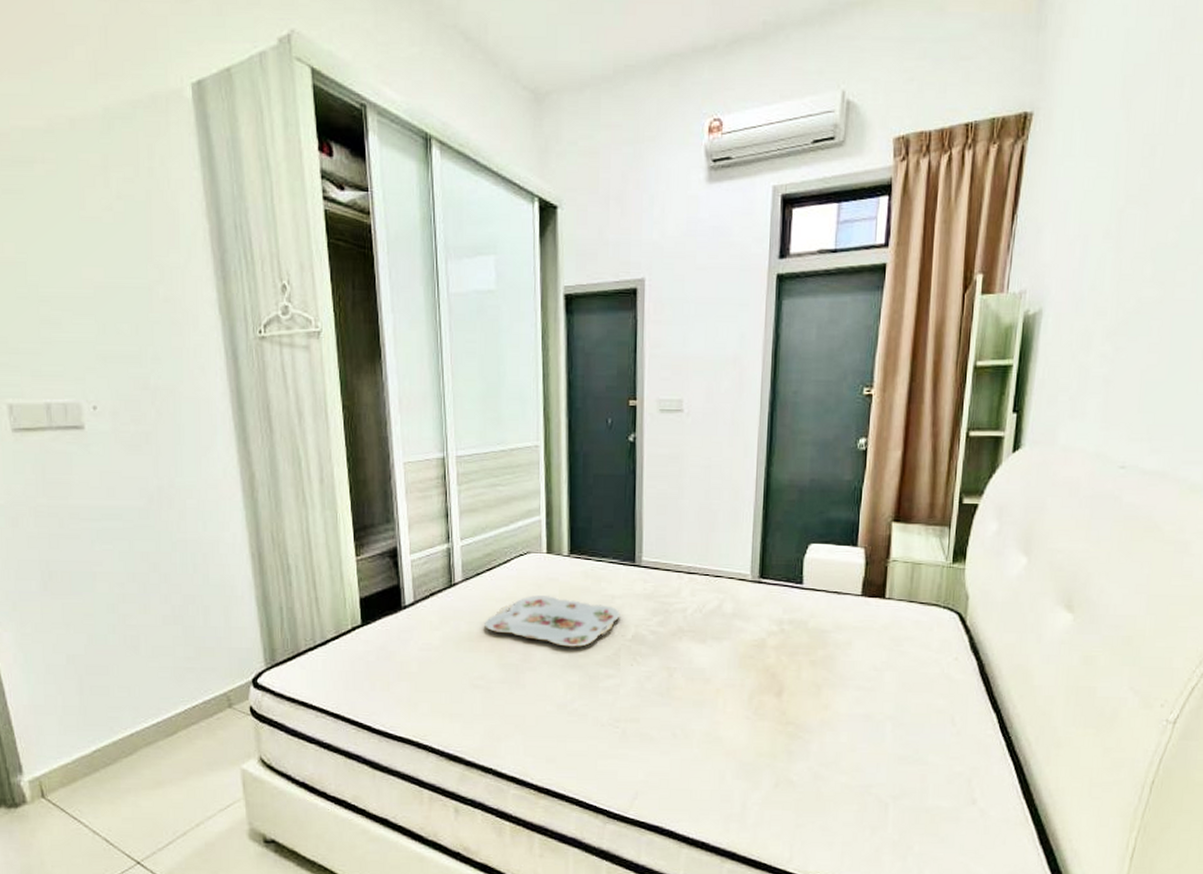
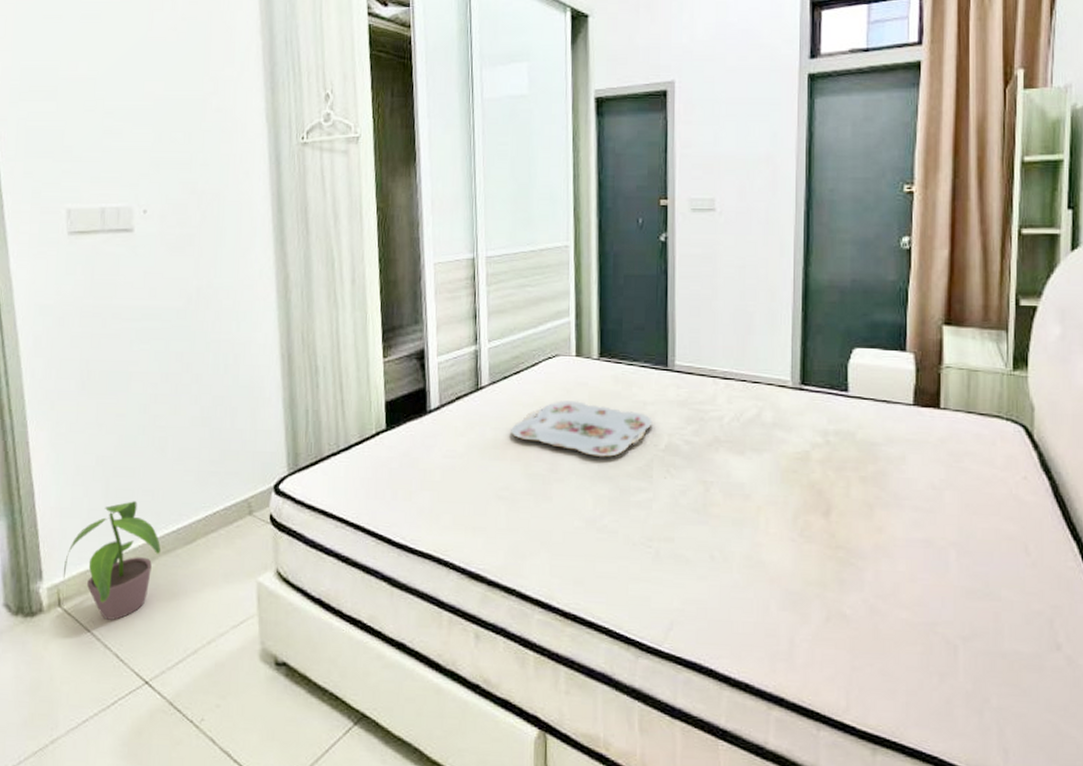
potted plant: none [43,697,143,808] -> present [62,501,162,620]

